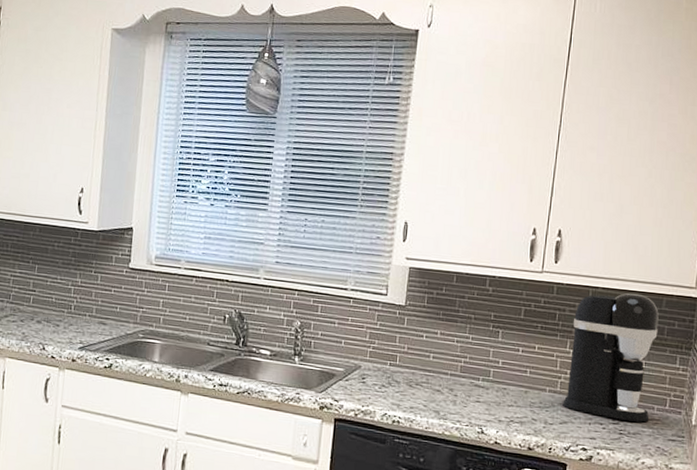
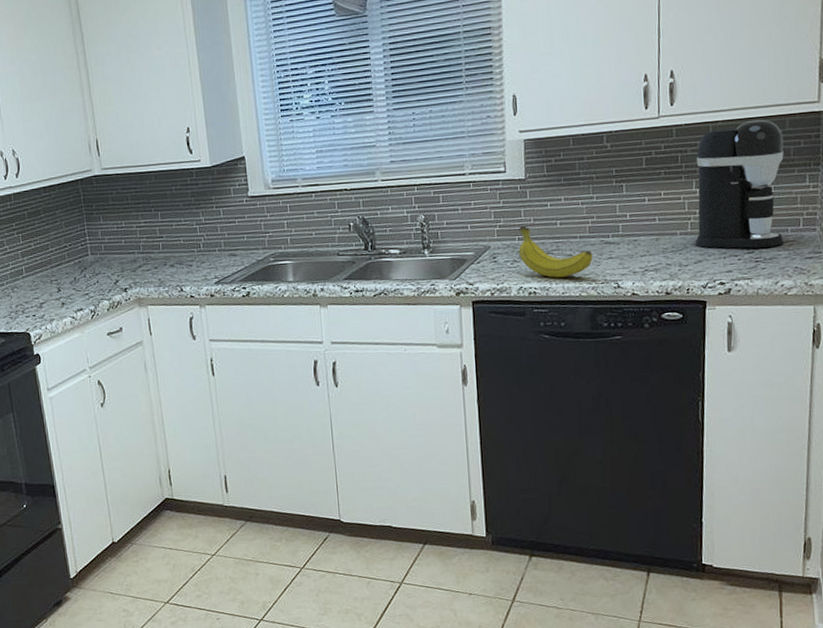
fruit: none [388,352,461,412] -> present [518,226,593,278]

